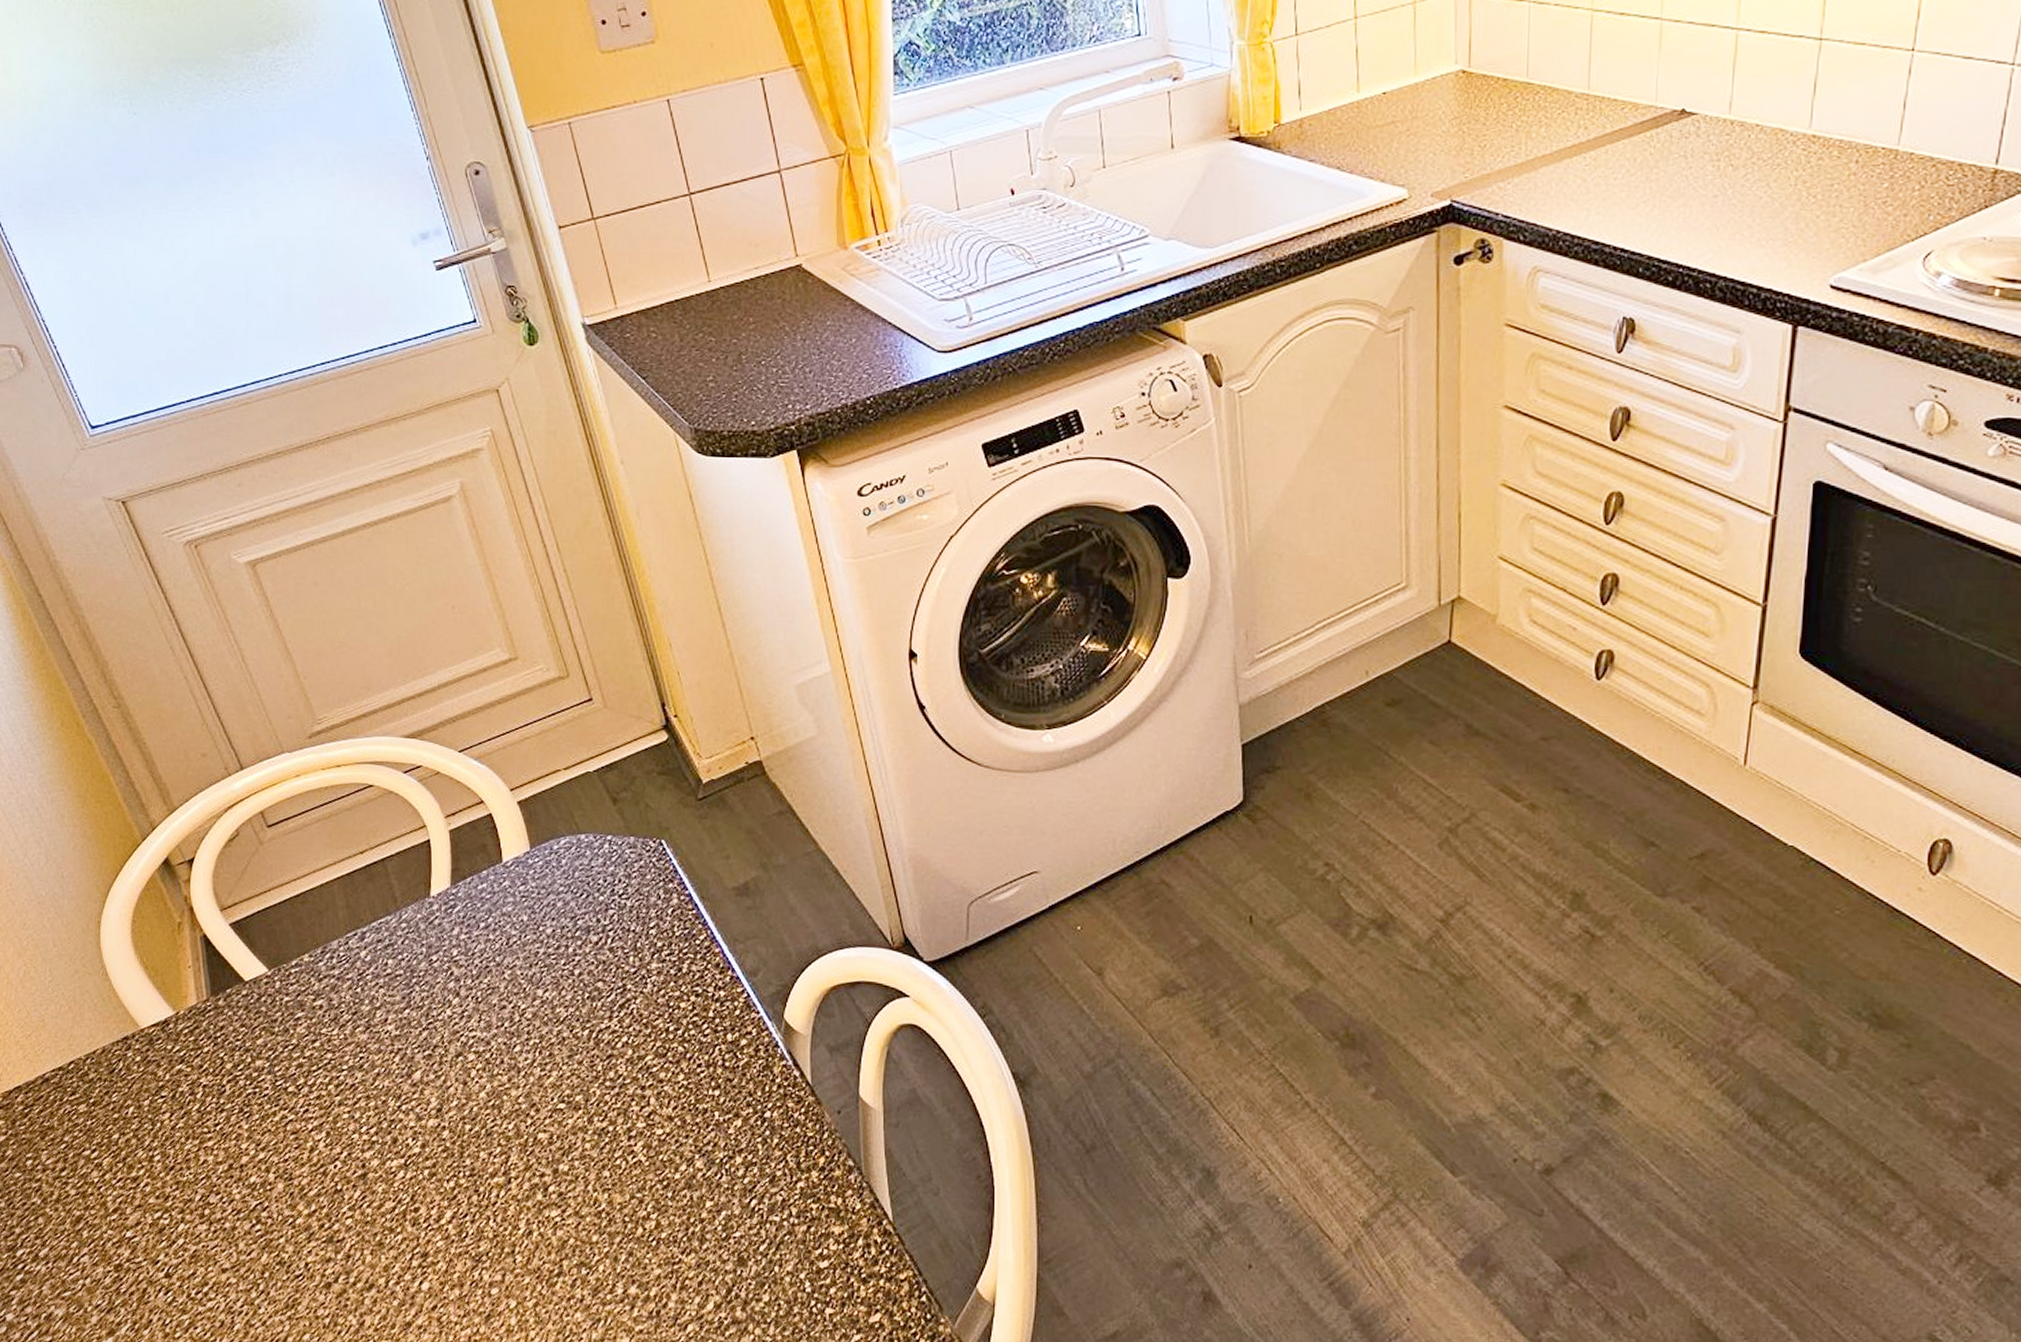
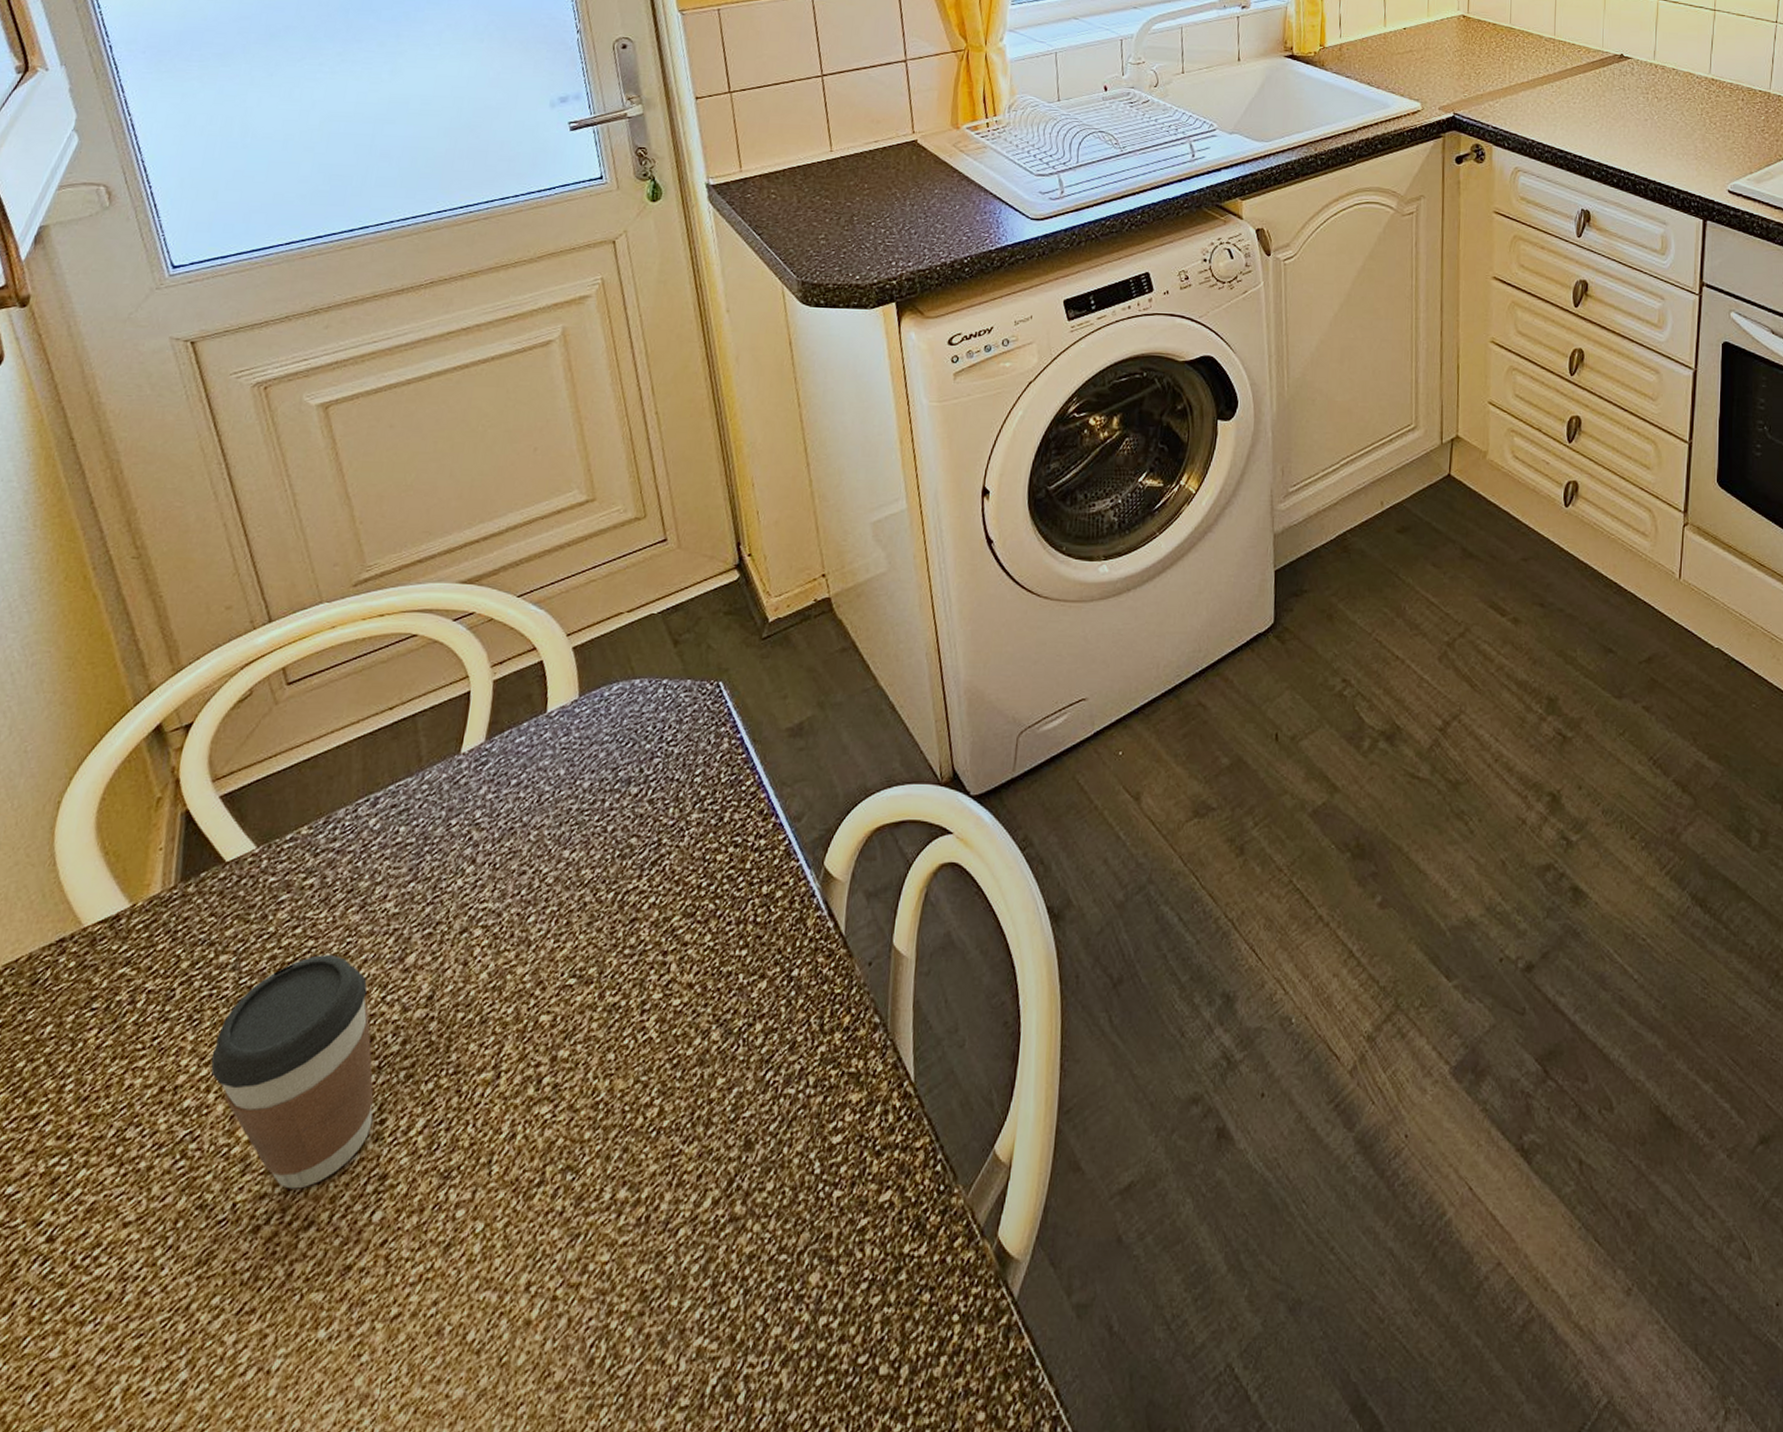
coffee cup: none [265,1066,408,1257] -> present [211,954,374,1189]

